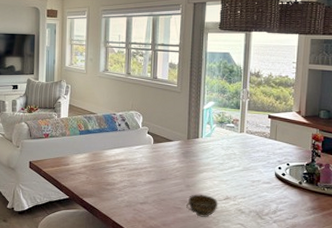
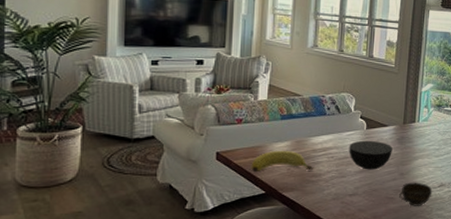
banana: none [57,161,109,180] -> present [251,150,314,173]
bowl: none [138,154,178,181] -> present [349,140,393,170]

